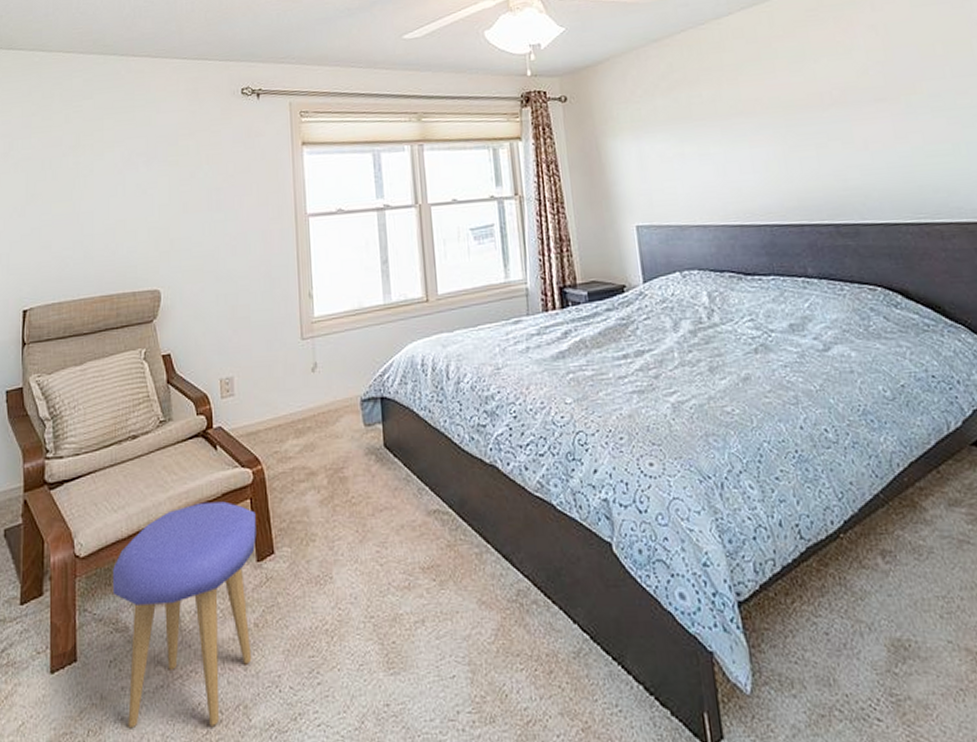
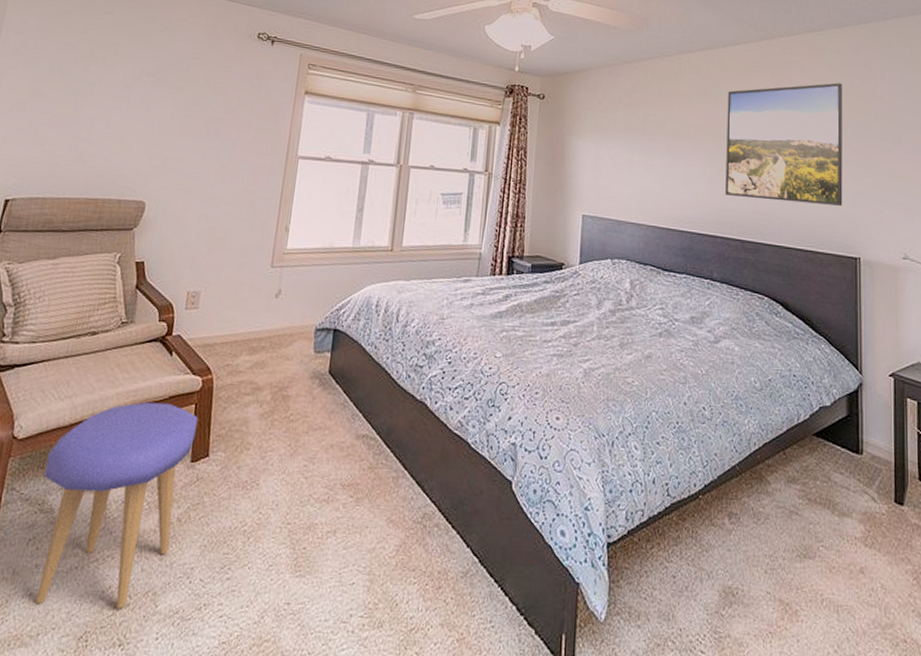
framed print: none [784,14,956,174] -> present [725,82,843,206]

